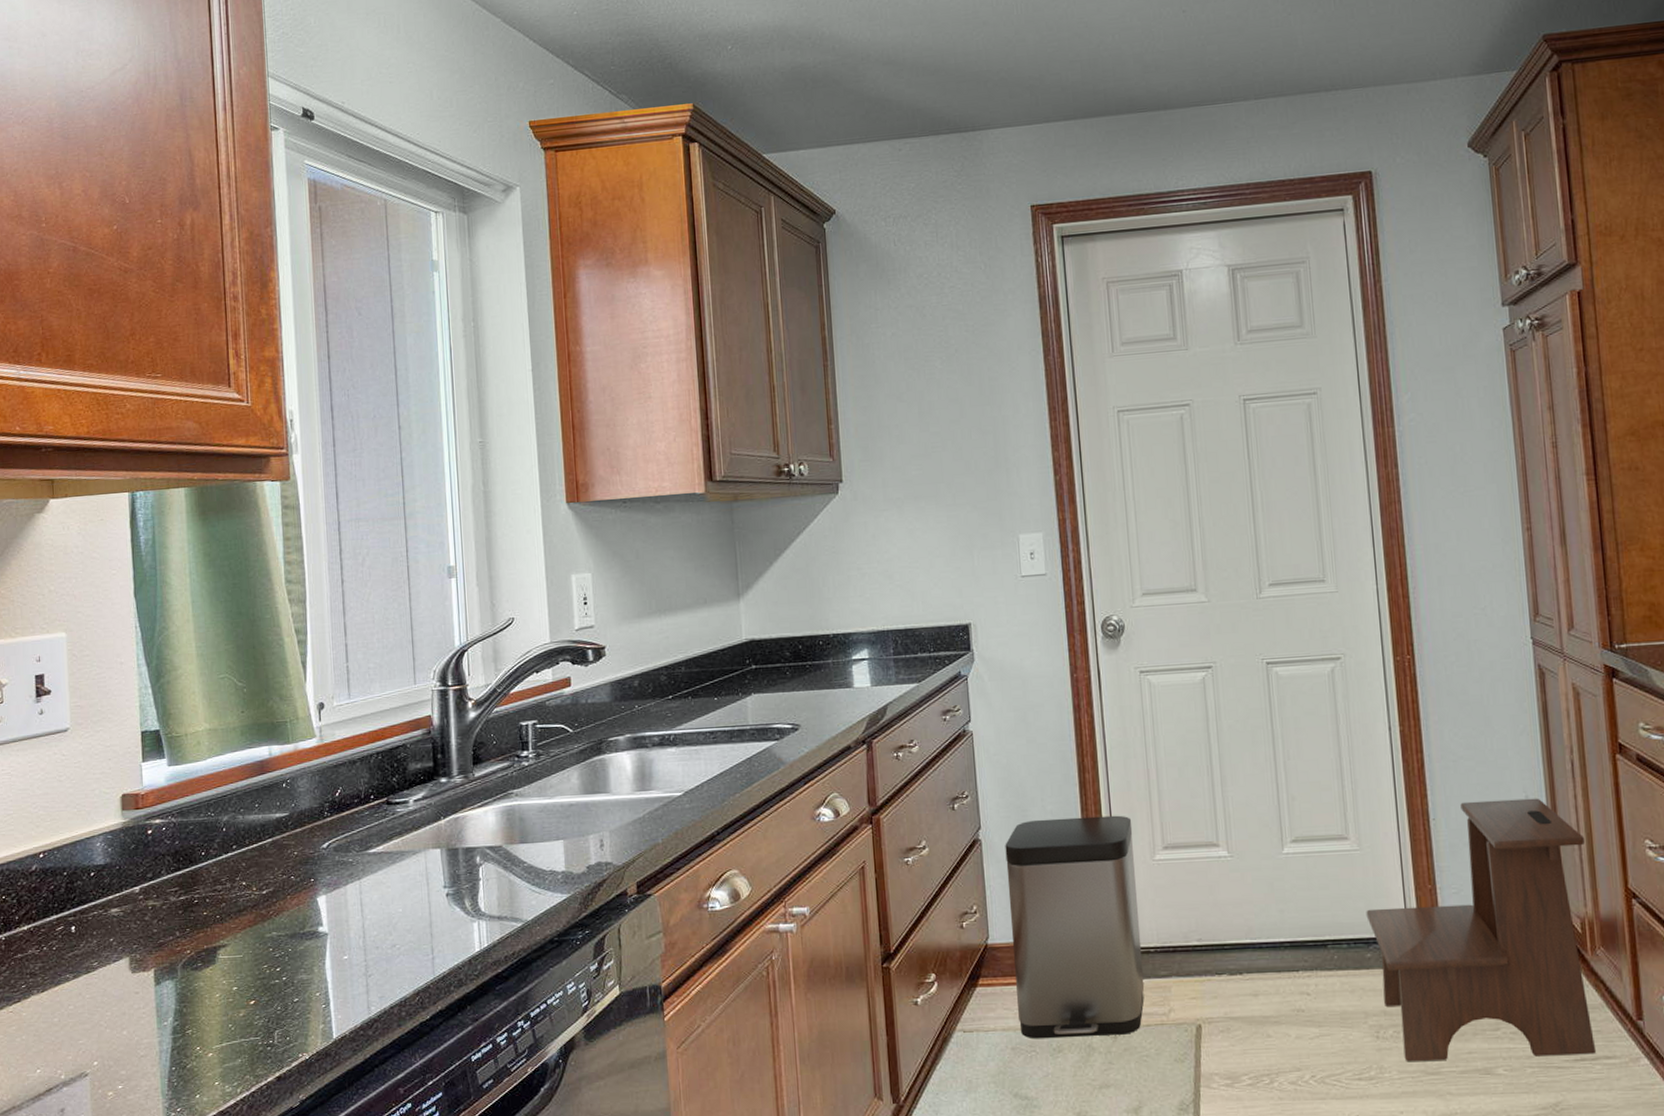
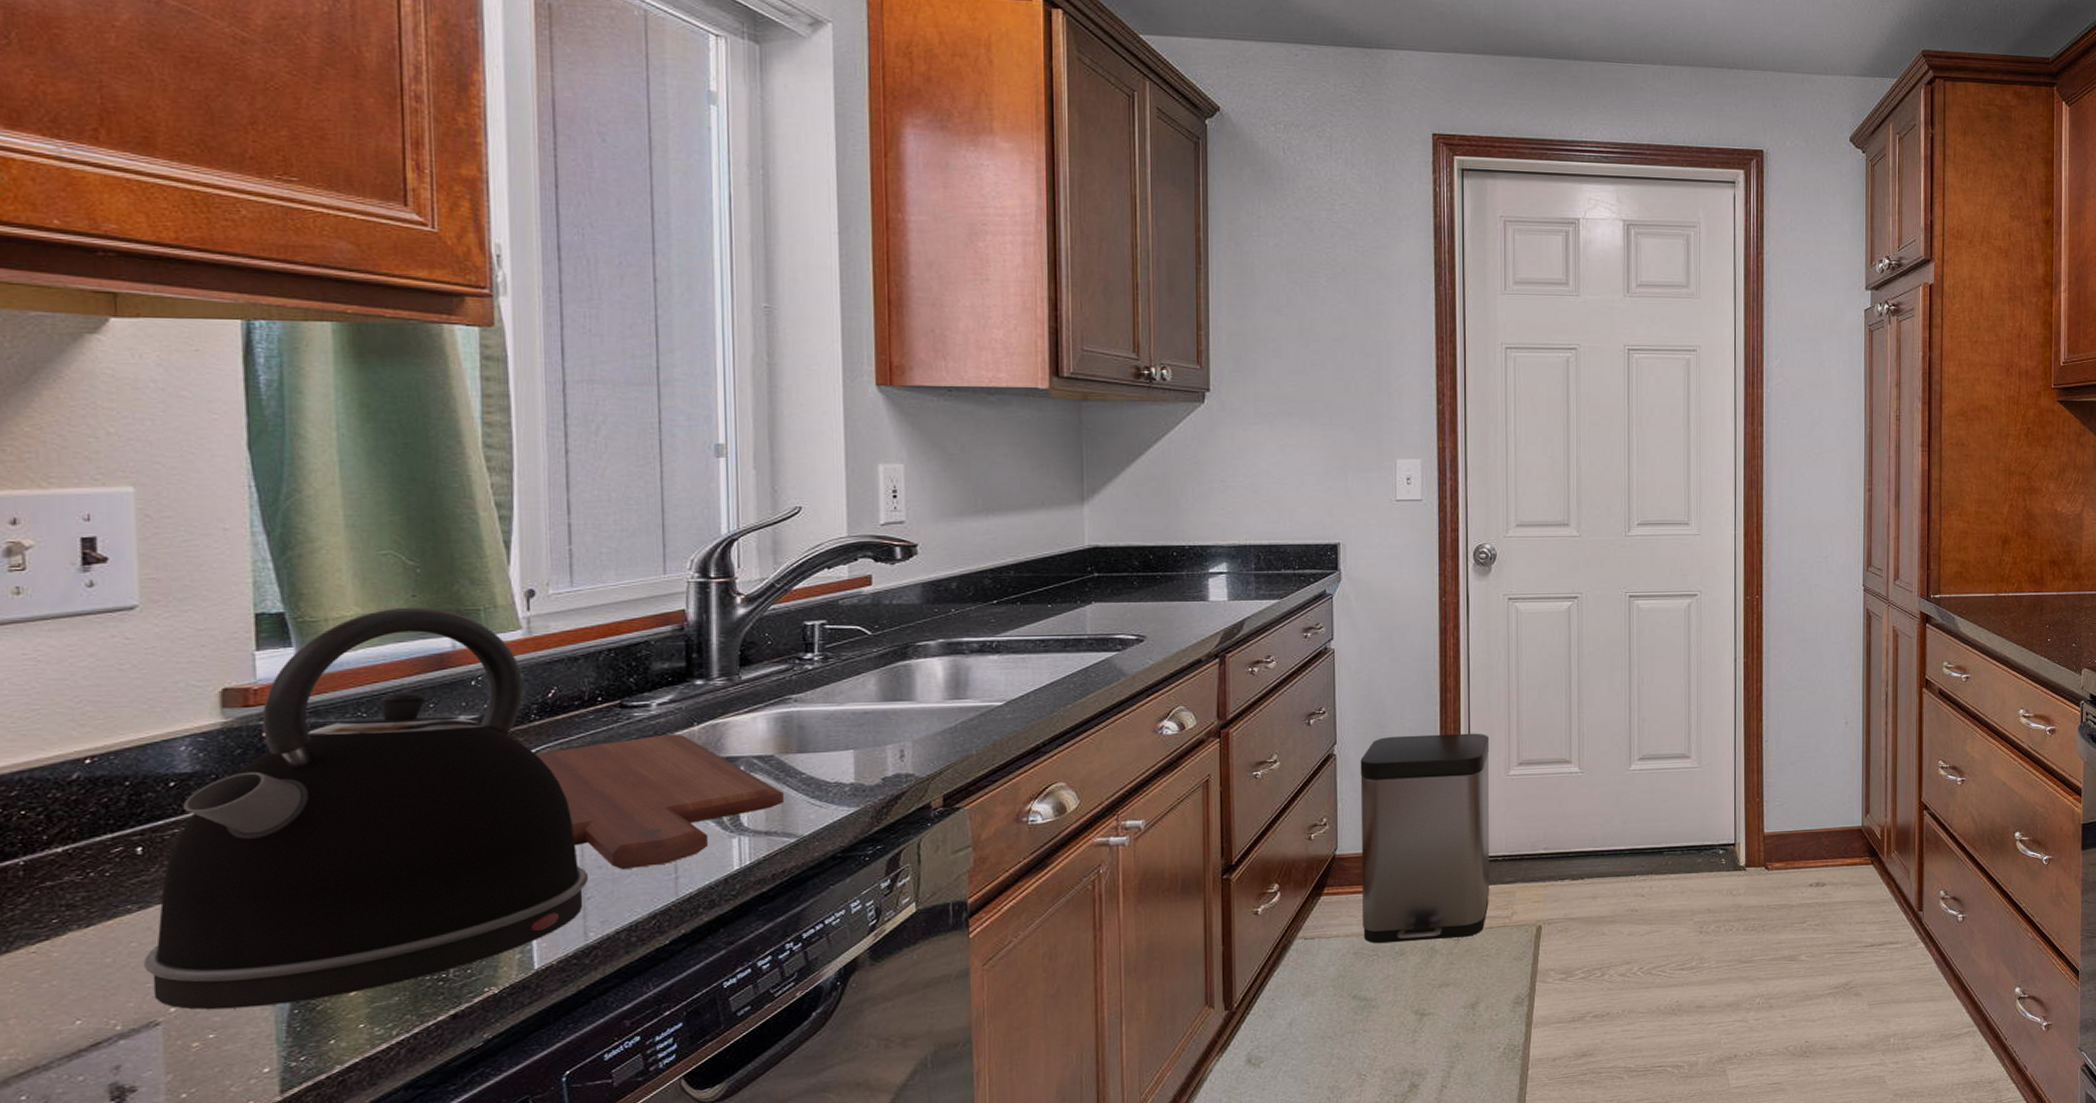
kettle: none [77,721,370,1065] -> present [142,607,589,1010]
cutting board: none [328,827,511,951] -> present [535,734,784,870]
step stool: present [1366,798,1597,1061] -> none [1700,724,1891,952]

